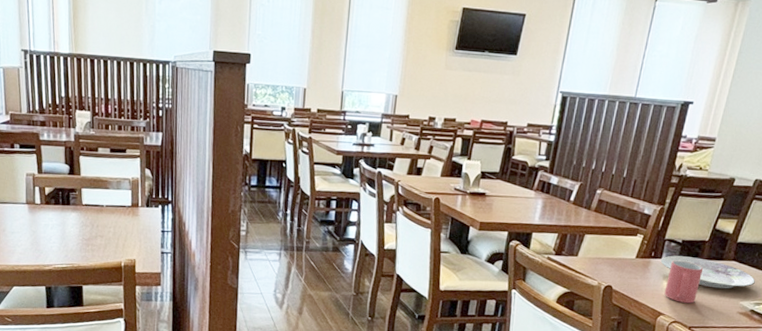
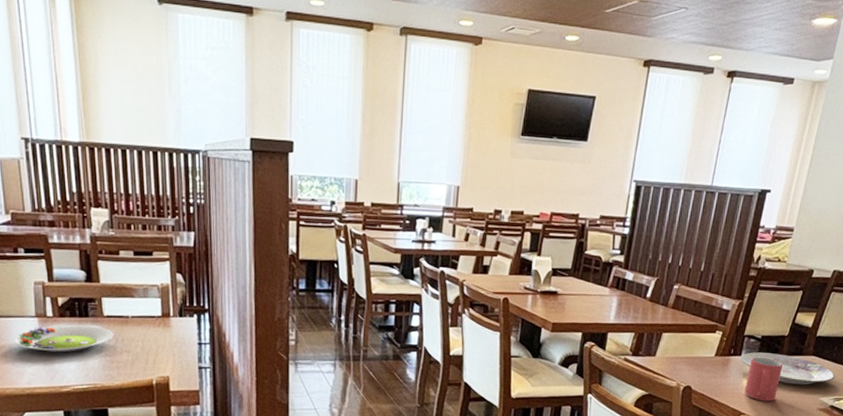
salad plate: none [8,211,91,236] -> present [14,324,114,353]

